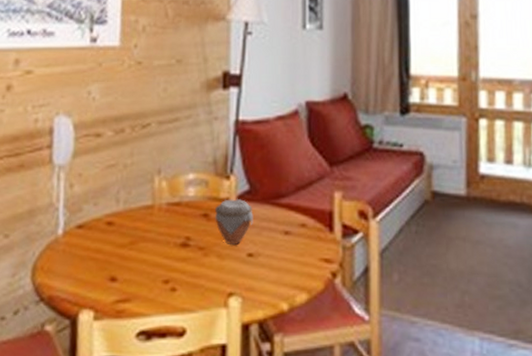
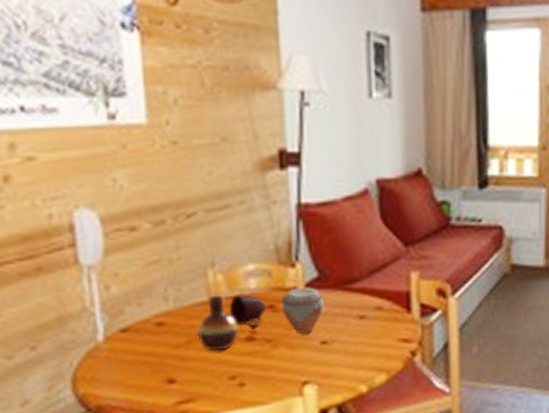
vase: none [140,200,175,254] -> present [197,294,239,351]
mug: none [169,201,201,234] -> present [229,294,266,328]

